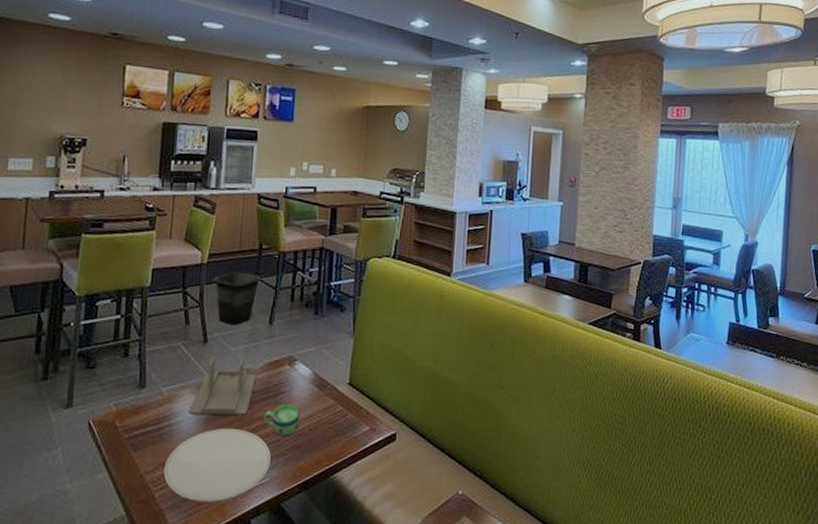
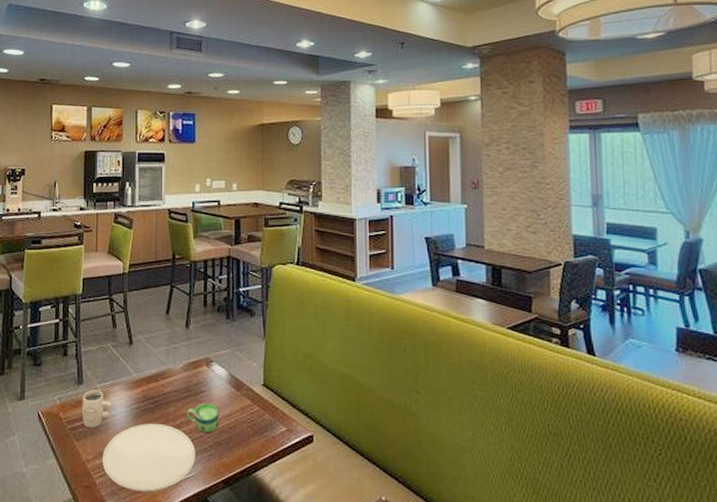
mug: none [142,394,180,437] -> present [81,390,113,428]
napkin holder: present [189,356,256,415] -> none [121,356,177,412]
waste bin: present [213,271,260,325] -> none [135,279,175,328]

